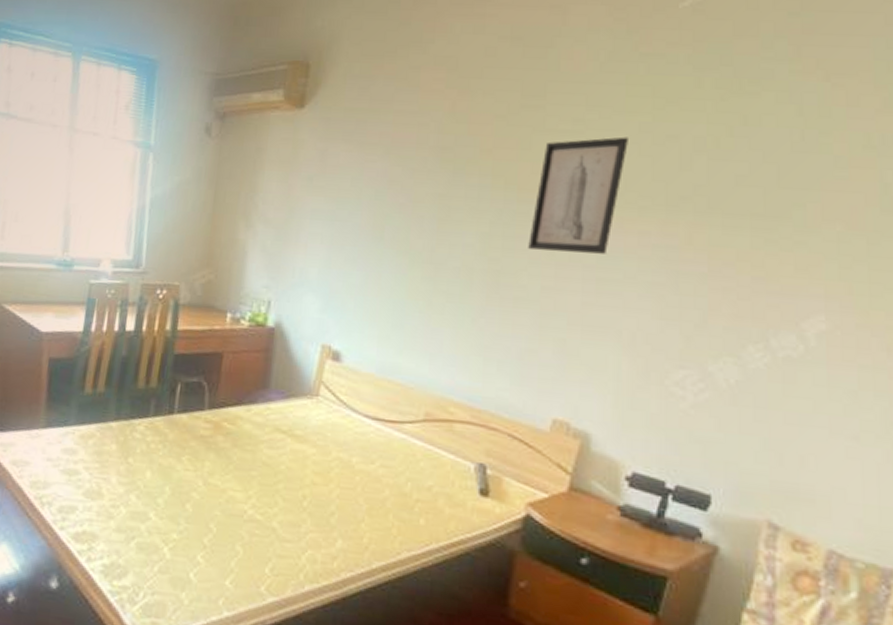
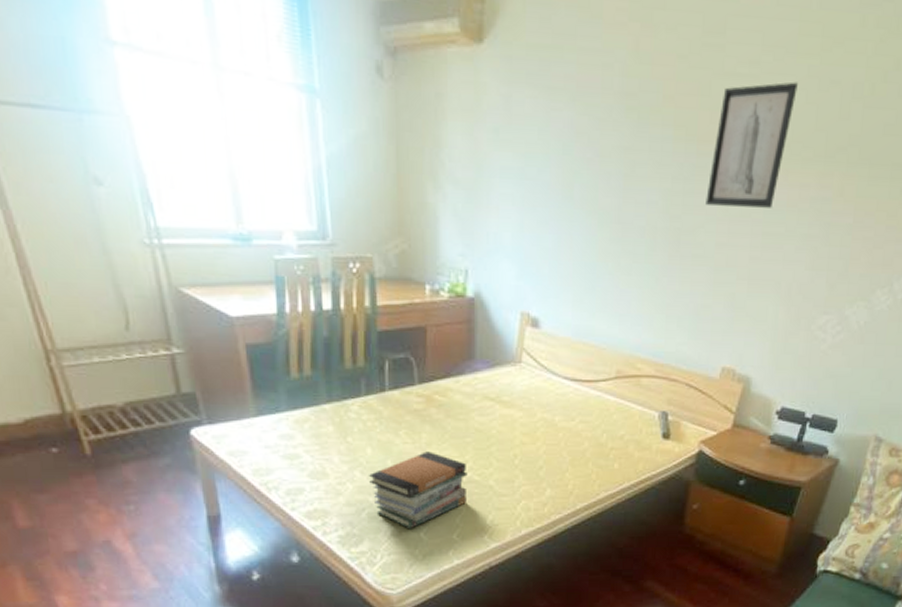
book stack: none [143,481,249,568] -> present [368,451,468,530]

